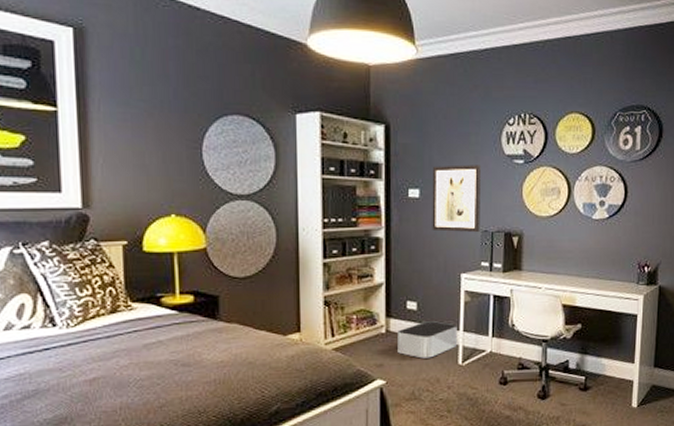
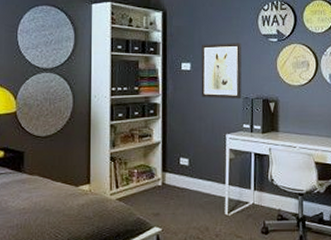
storage bin: present [398,321,458,359] -> none [172,176,224,209]

